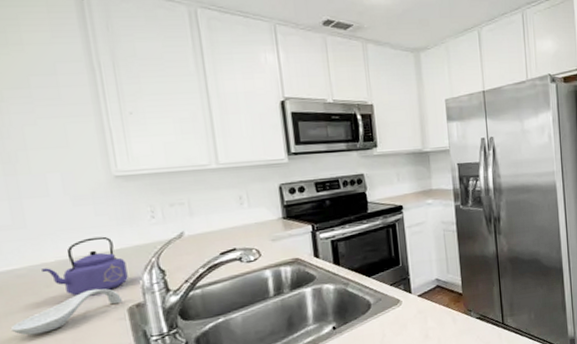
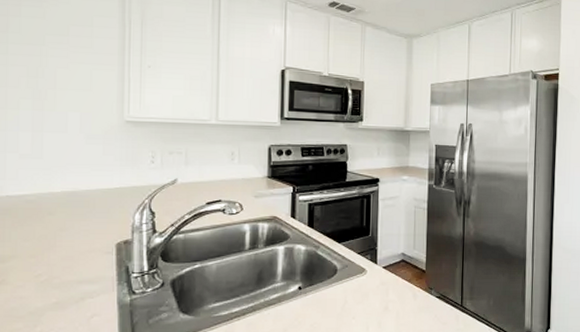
spoon rest: present [10,288,122,336] -> none [11,221,112,257]
kettle: present [42,236,128,296] -> none [48,174,122,227]

